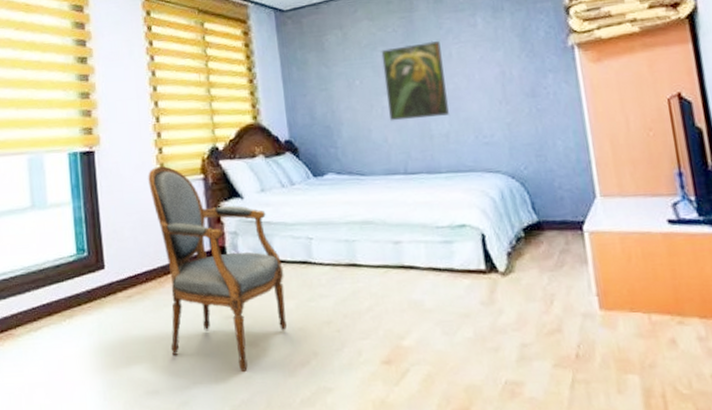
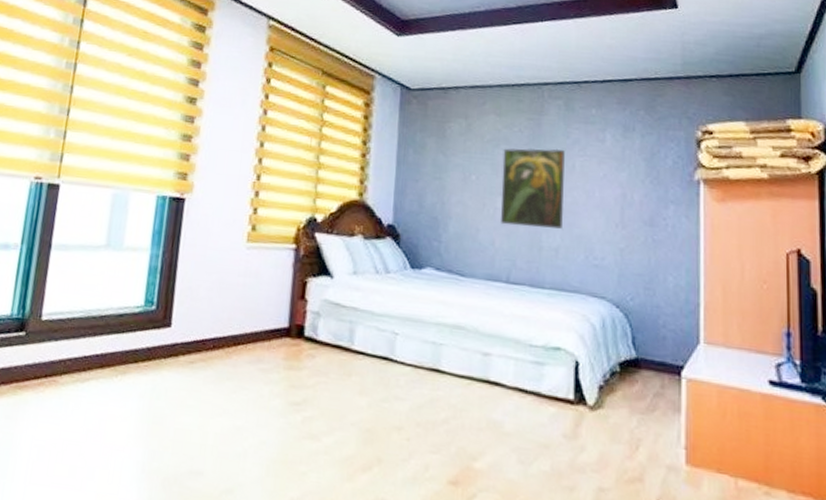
armchair: present [148,166,287,373] -> none [225,227,362,468]

